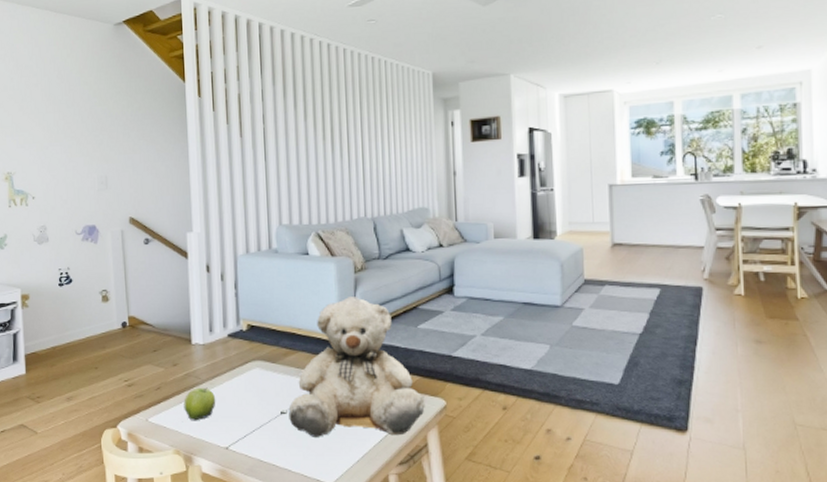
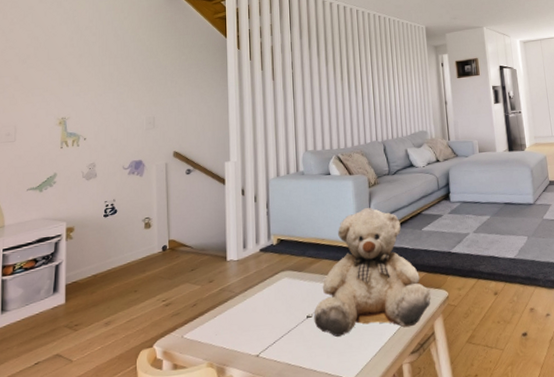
fruit: present [184,387,216,421] -> none [218,300,248,333]

